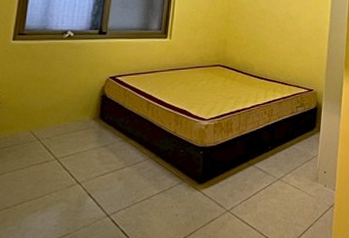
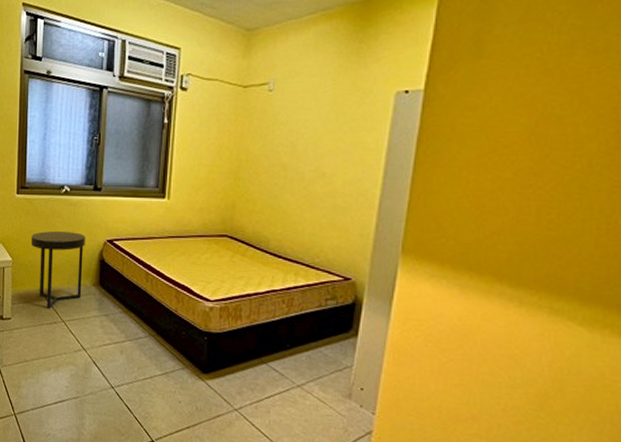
side table: none [24,72,87,148] -> present [30,230,85,309]

